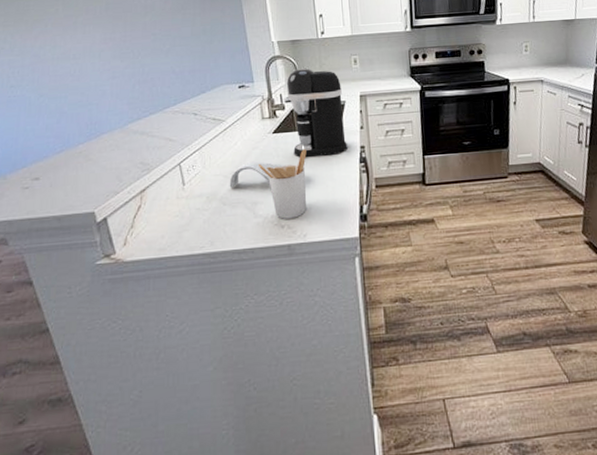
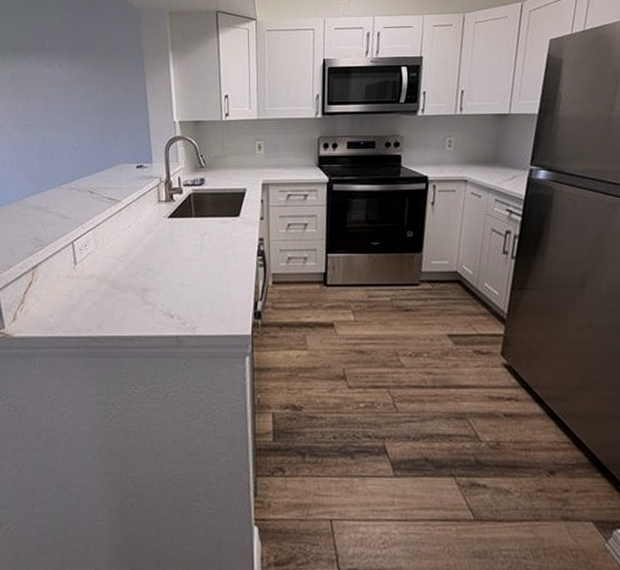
spoon rest: present [229,162,286,188] -> none [120,246,180,271]
utensil holder: present [258,149,307,219] -> none [151,237,202,309]
coffee maker: present [286,68,348,157] -> none [185,151,245,245]

